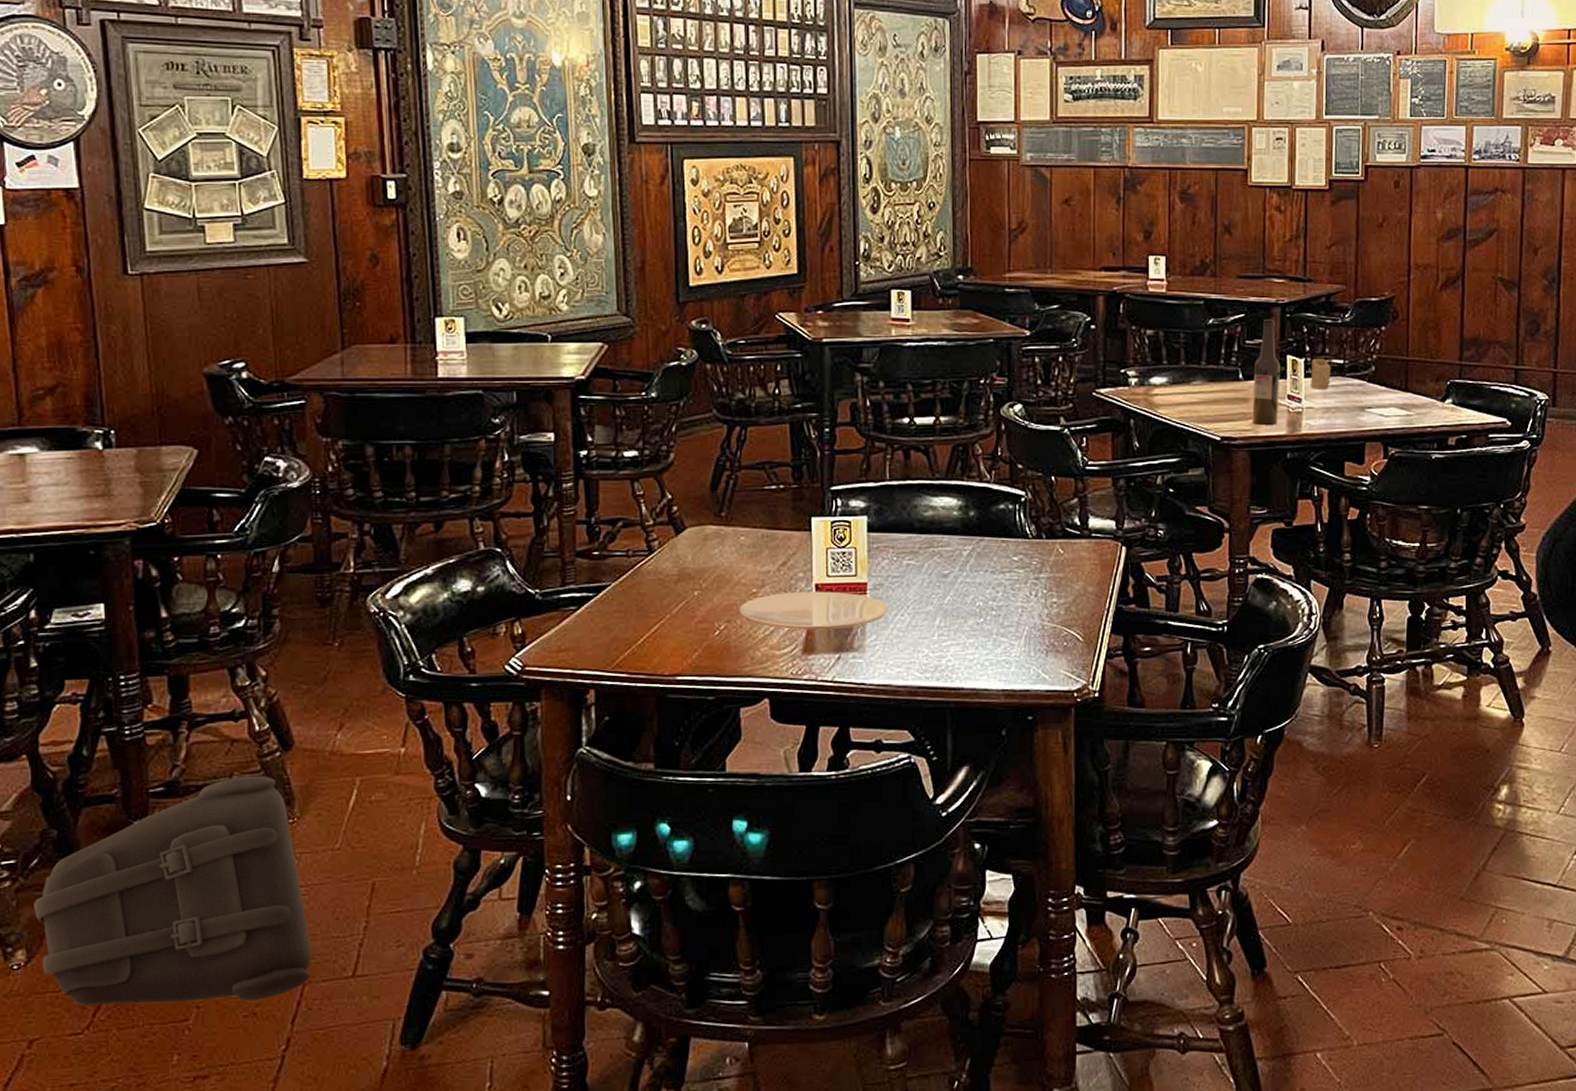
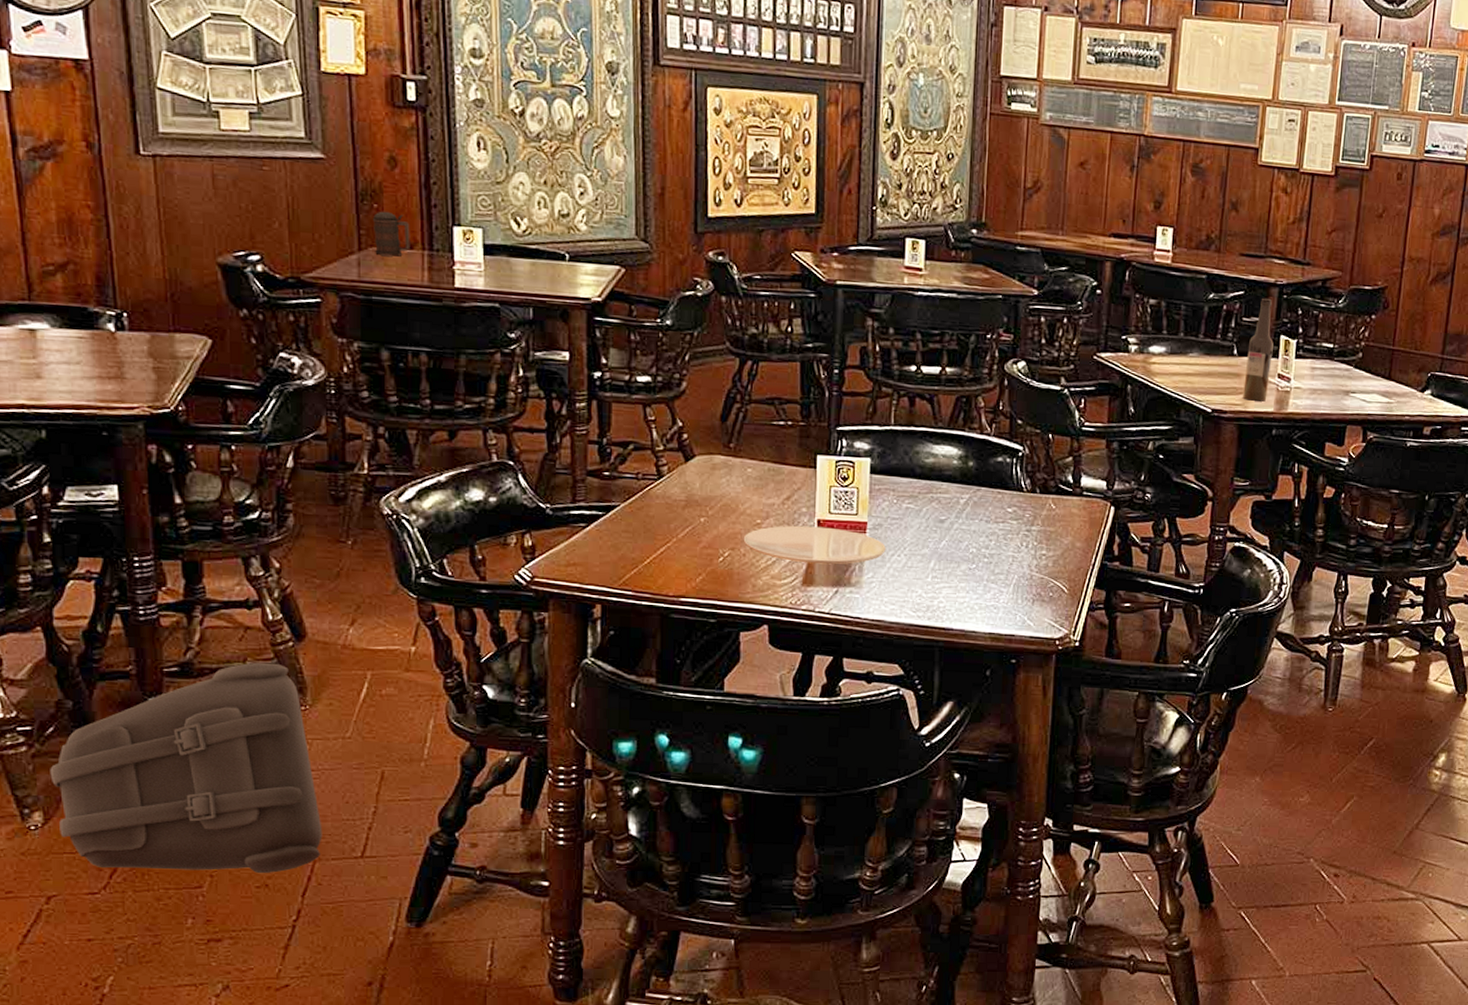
beer mug: none [355,308,393,353] -> present [372,211,410,257]
candle: present [1311,358,1331,391] -> none [1300,340,1321,372]

